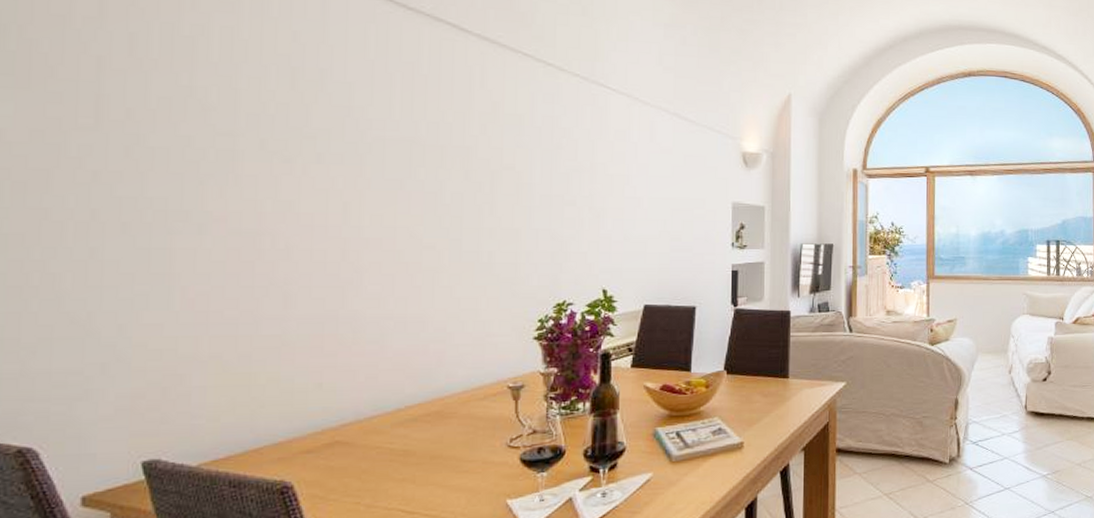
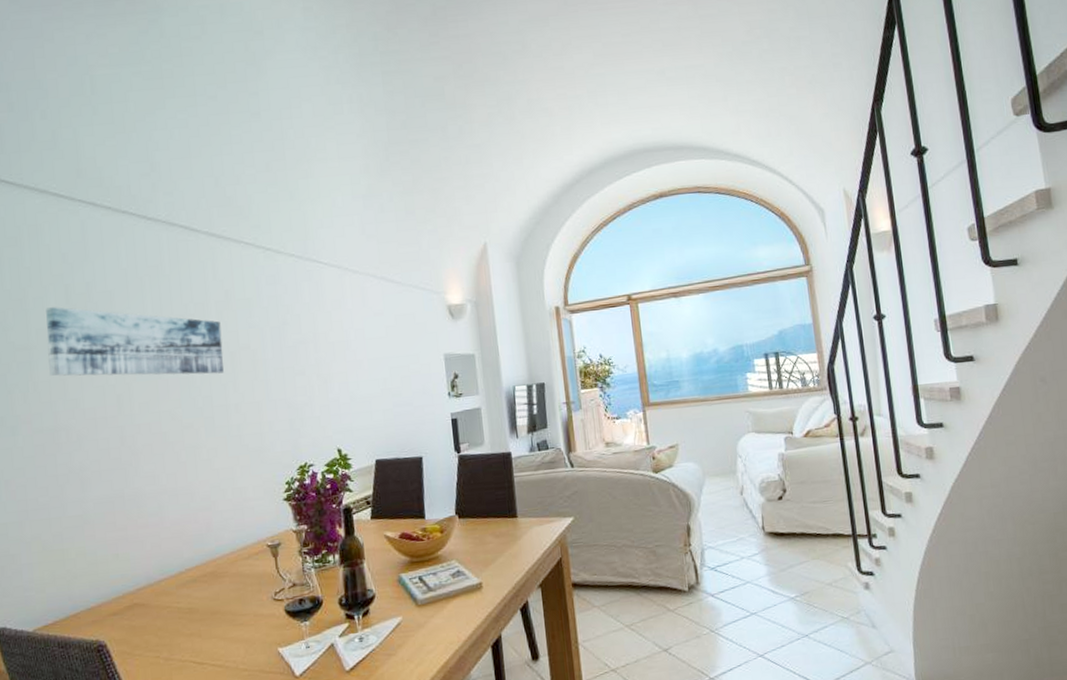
wall art: none [258,91,483,193] -> present [46,307,224,376]

